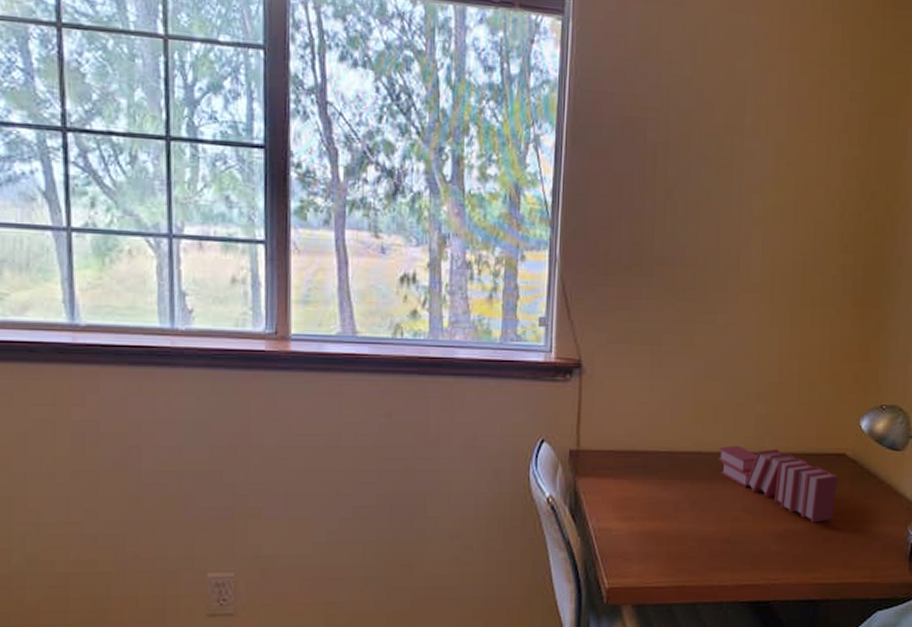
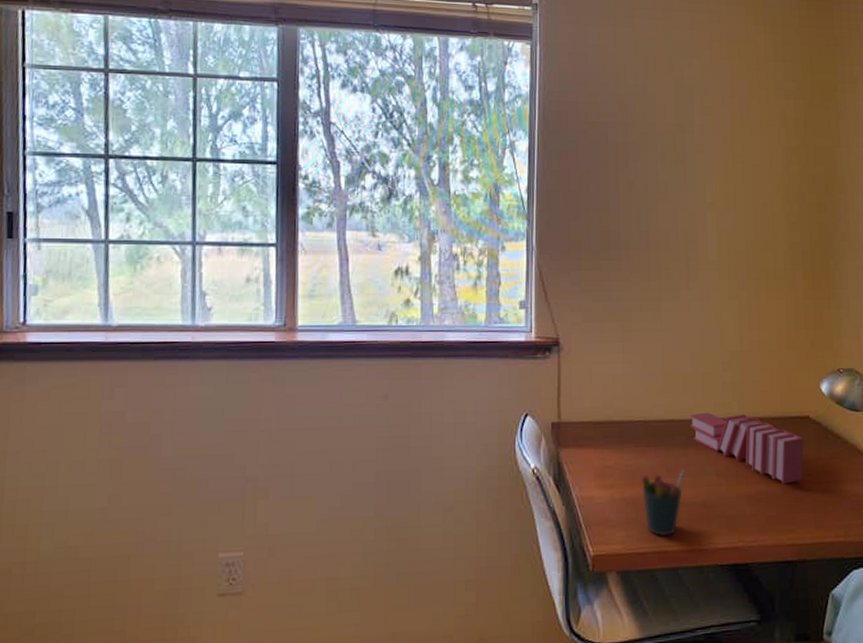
pen holder: none [662,503,709,572] -> present [640,468,685,537]

